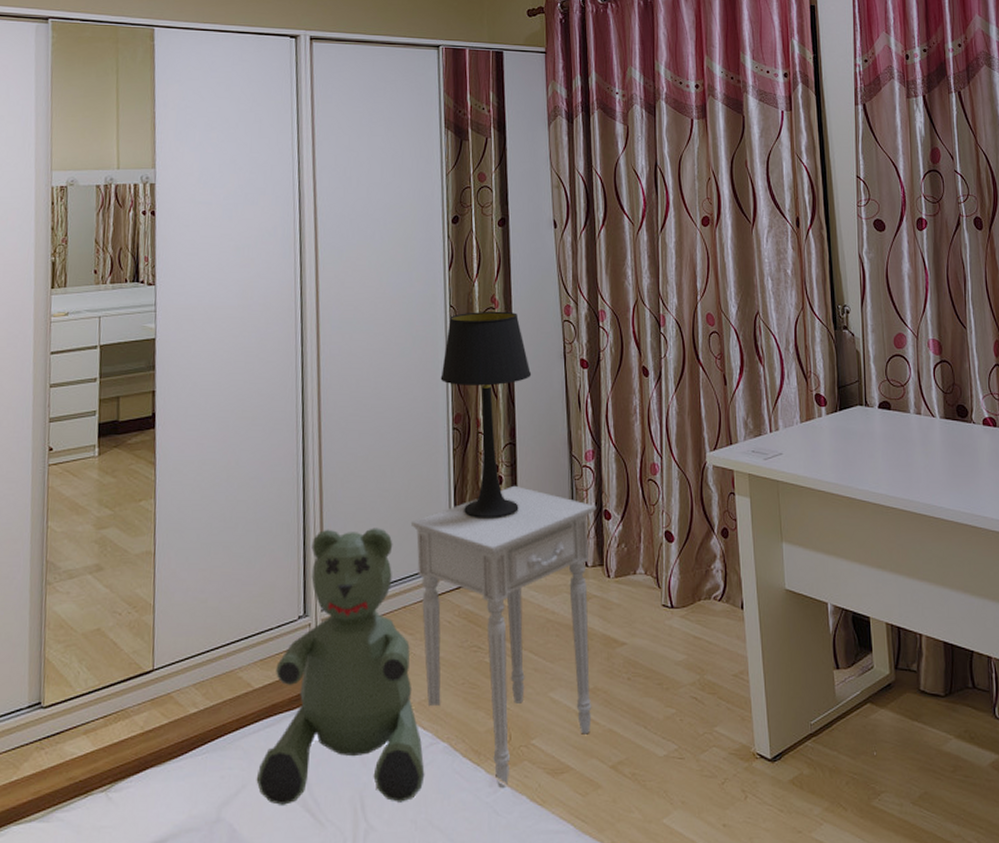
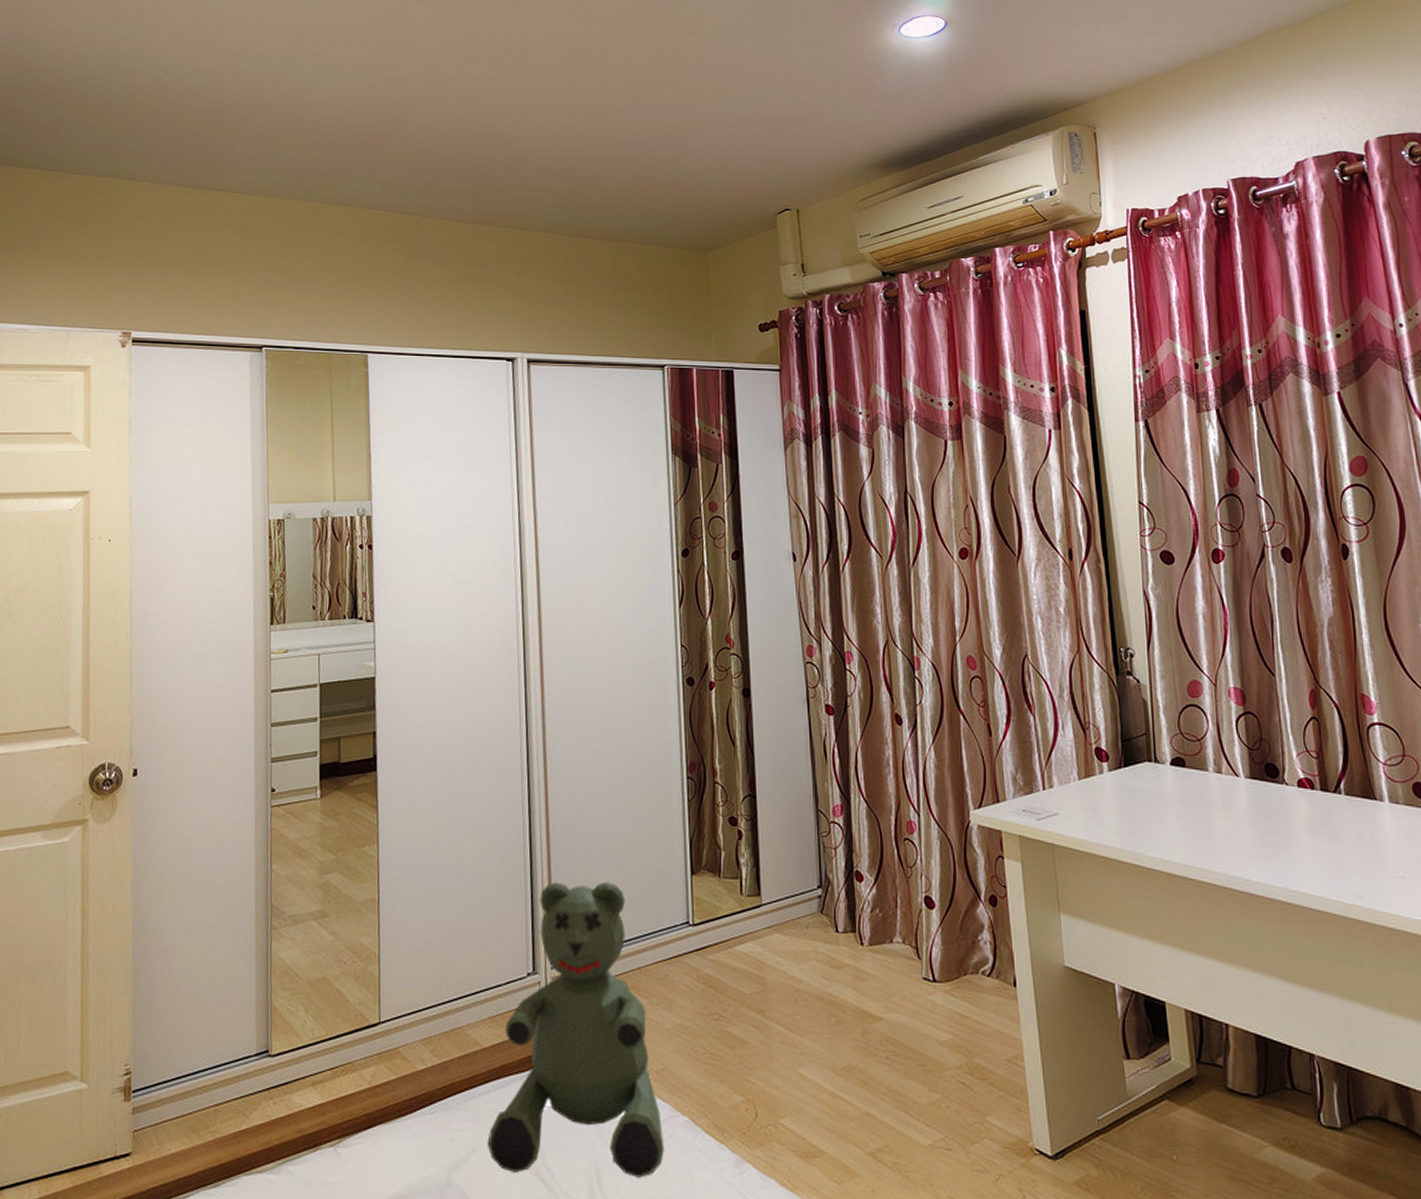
nightstand: present [411,485,597,789] -> none [645,841,847,1171]
table lamp: present [440,311,532,520] -> none [673,651,772,878]

